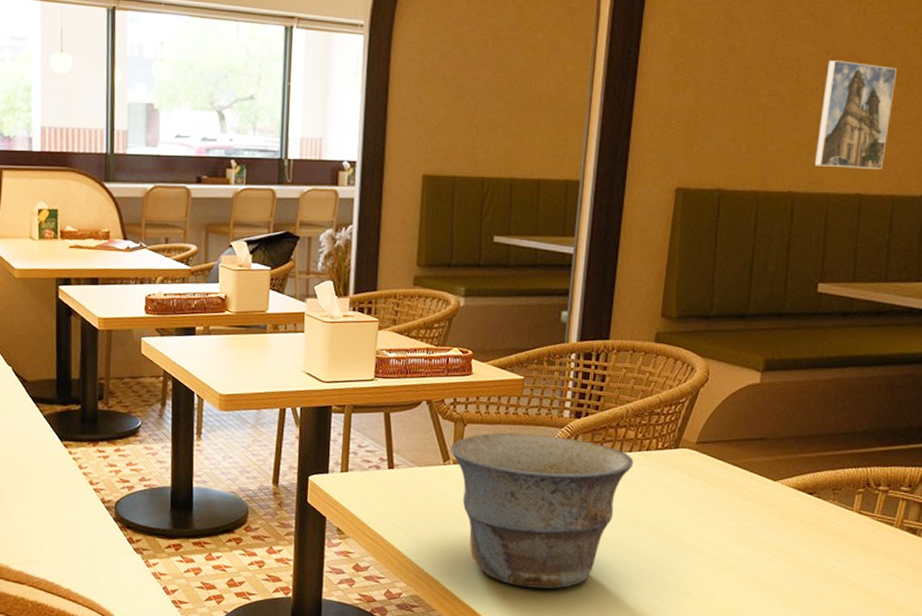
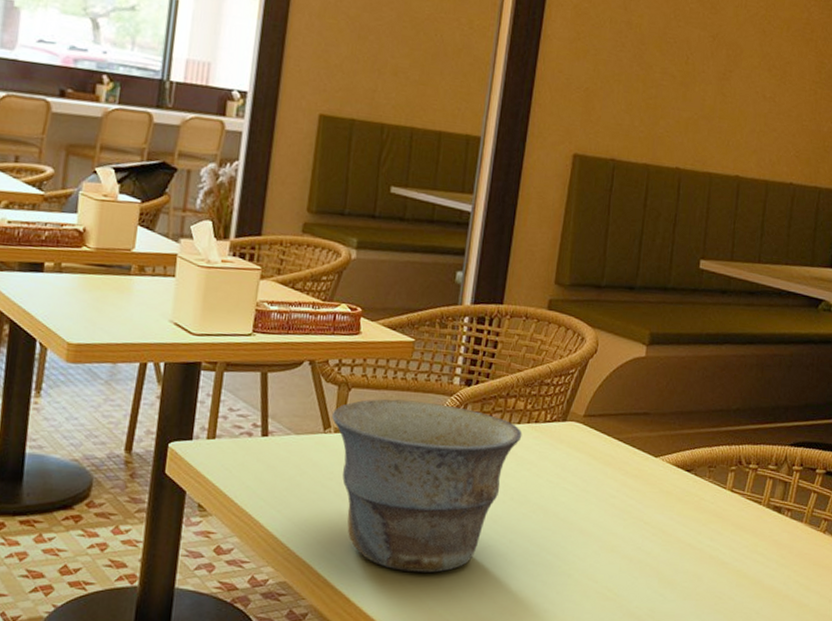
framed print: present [814,60,897,169] -> none [699,46,772,154]

